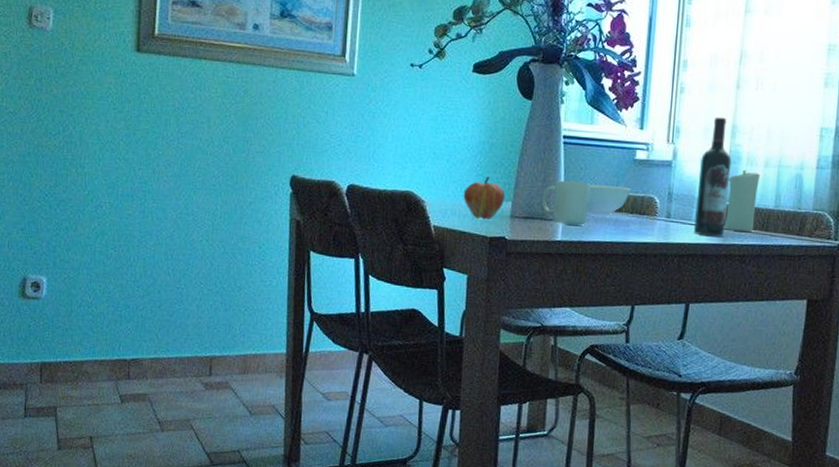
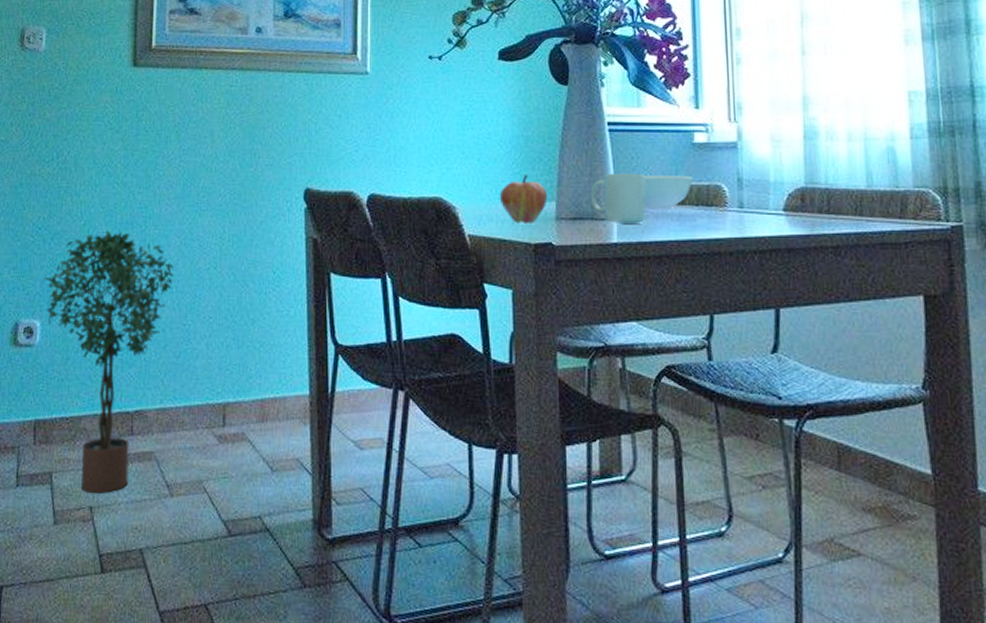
potted tree: none [50,201,171,427] -> present [44,230,175,494]
wine bottle: present [694,117,732,236] -> none [771,88,811,225]
candle: present [723,169,760,232] -> none [807,146,846,218]

